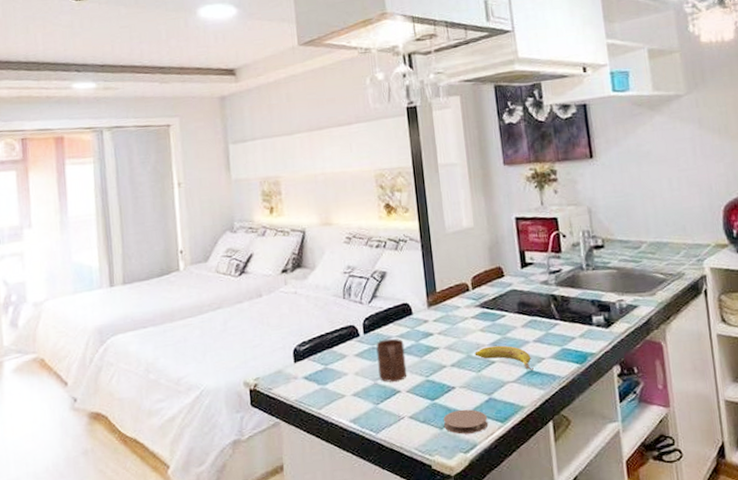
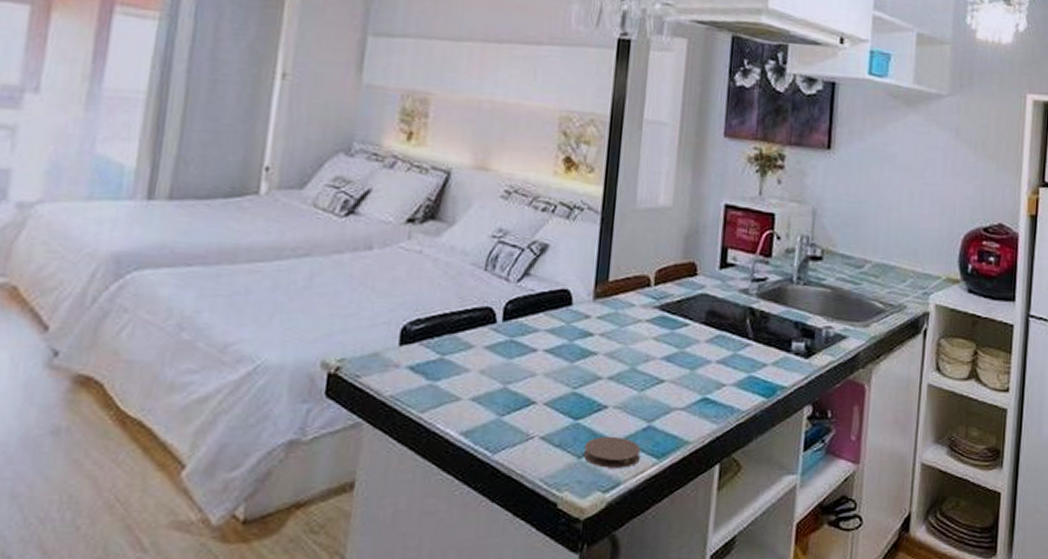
cup: present [376,338,407,382] -> none [512,332,554,389]
fruit: present [474,345,534,371] -> none [641,360,710,398]

